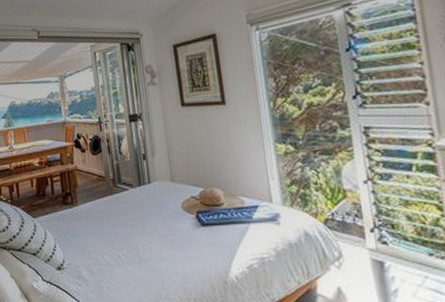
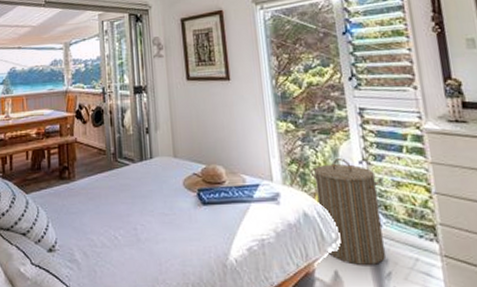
laundry hamper: none [311,178,392,282] -> present [310,158,385,265]

